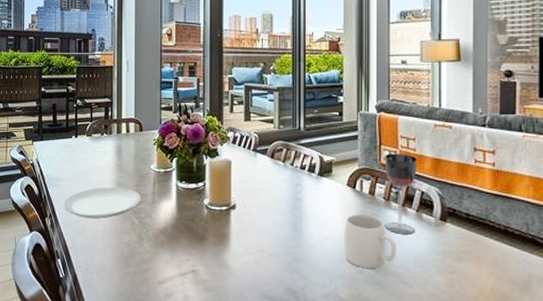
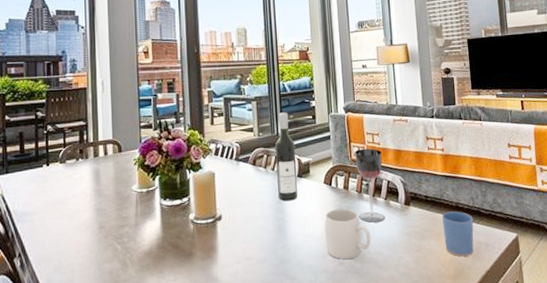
plate: present [63,187,141,218] -> none [34,213,123,252]
bottle: none [295,106,318,199] -> present [275,112,298,201]
mug: none [485,235,526,288] -> present [441,211,474,257]

